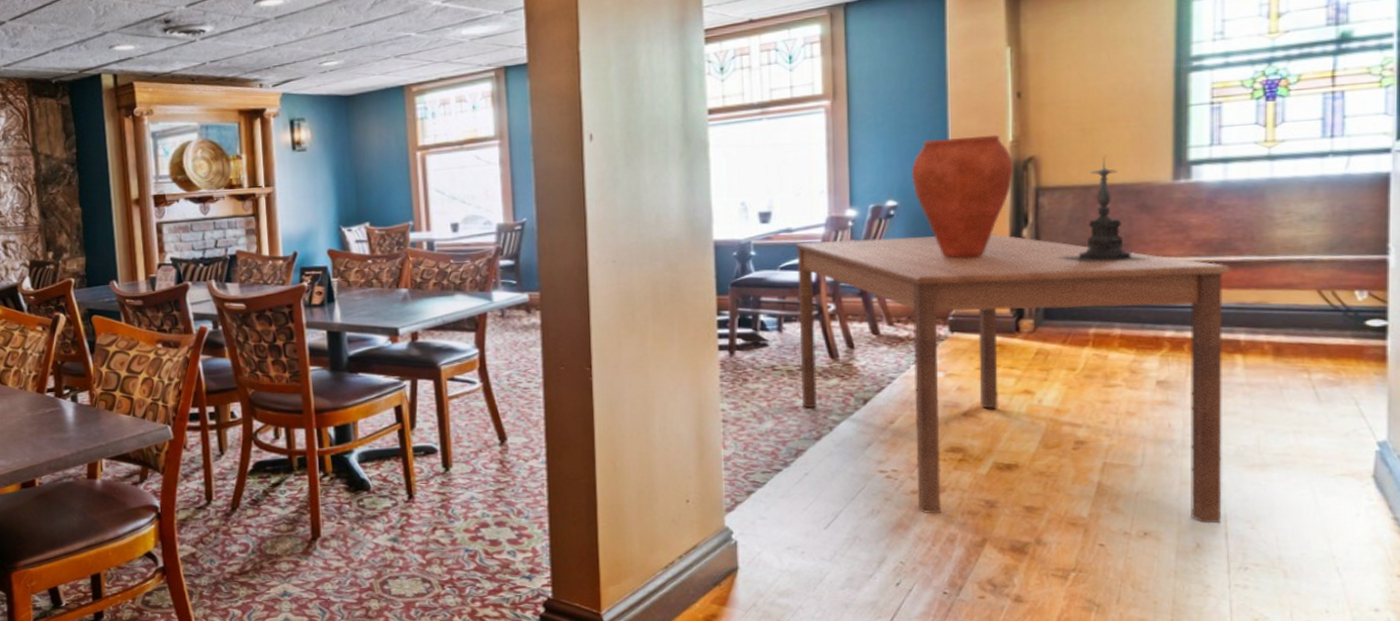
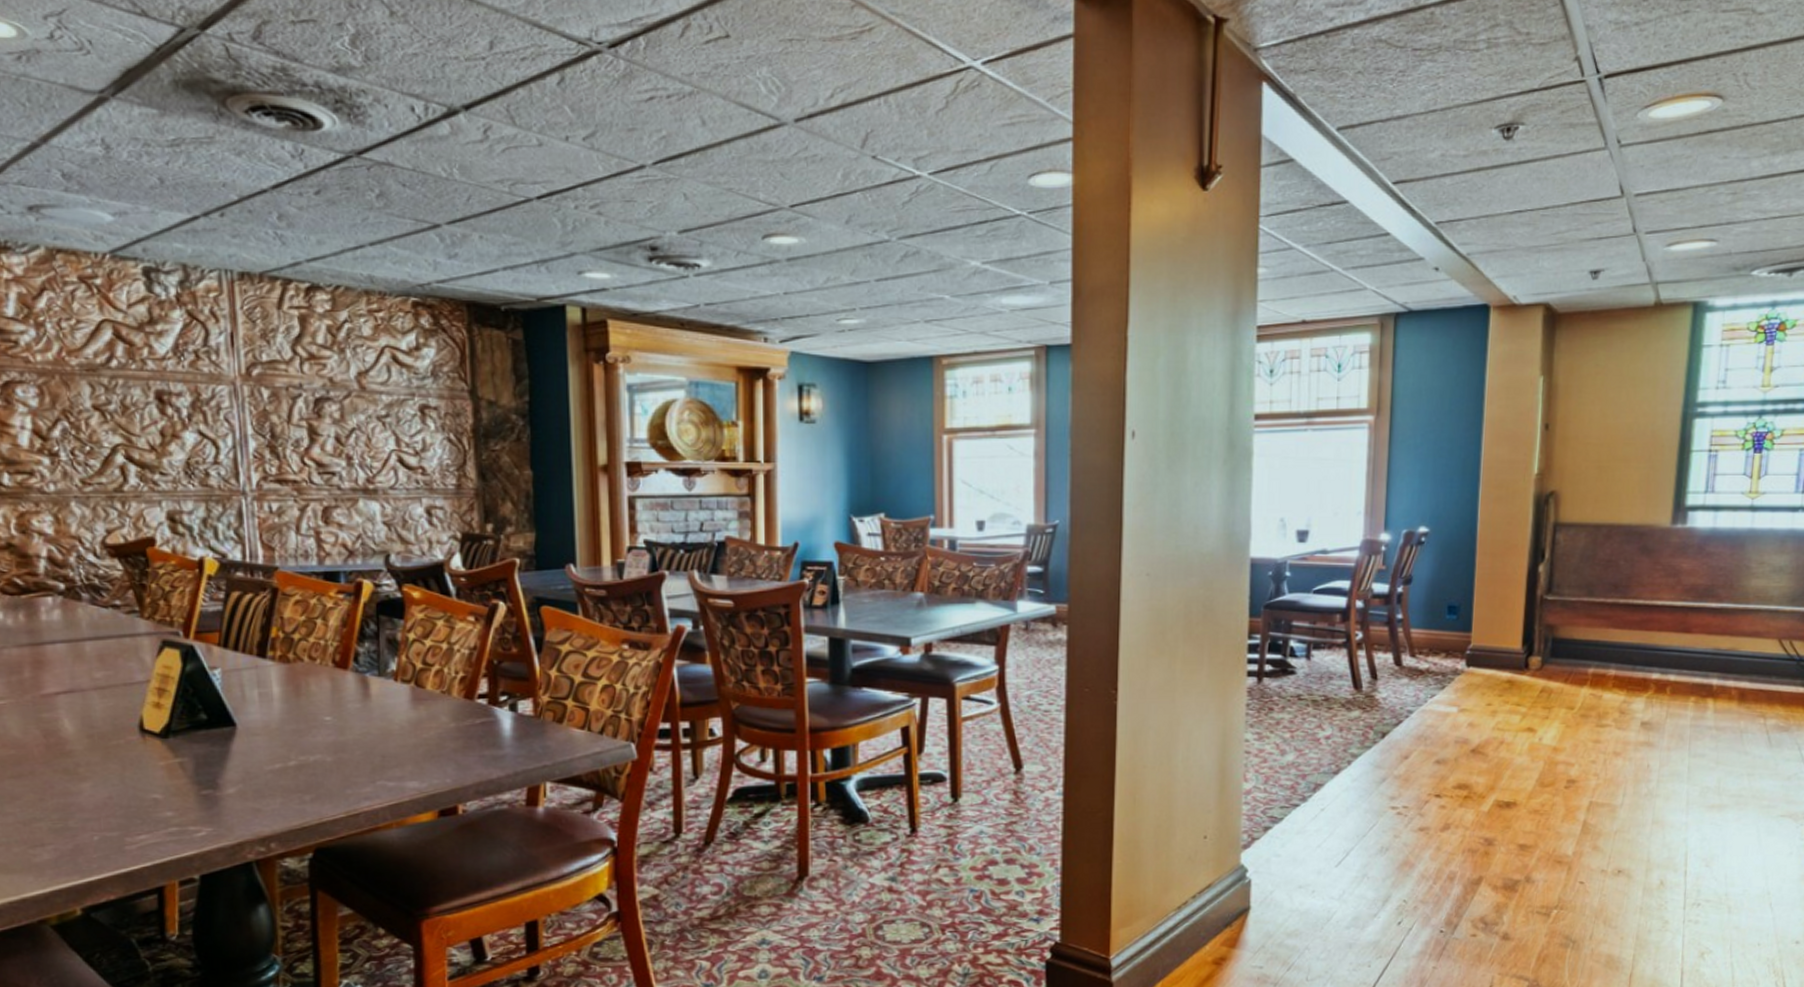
dining table: present [795,233,1230,524] -> none [1324,565,1711,862]
vase: present [912,134,1013,258] -> none [1444,465,1537,590]
candle holder: present [1058,156,1150,263] -> none [1568,496,1646,603]

